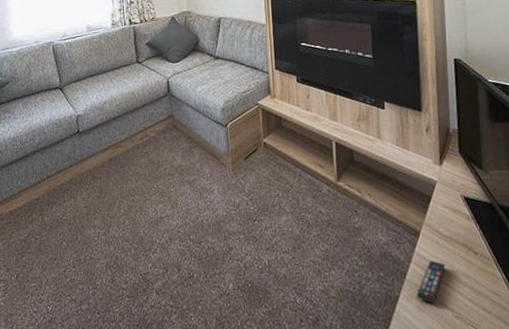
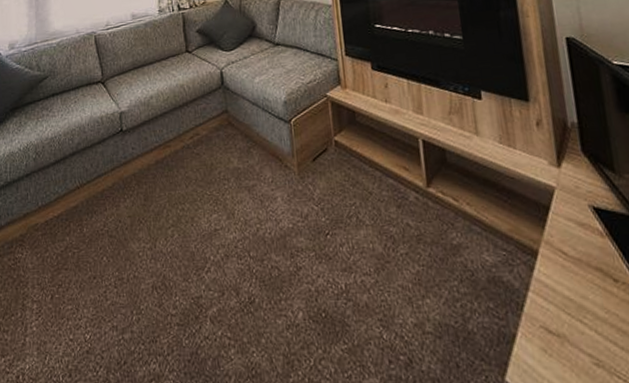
remote control: present [416,260,446,304] -> none [539,288,576,346]

